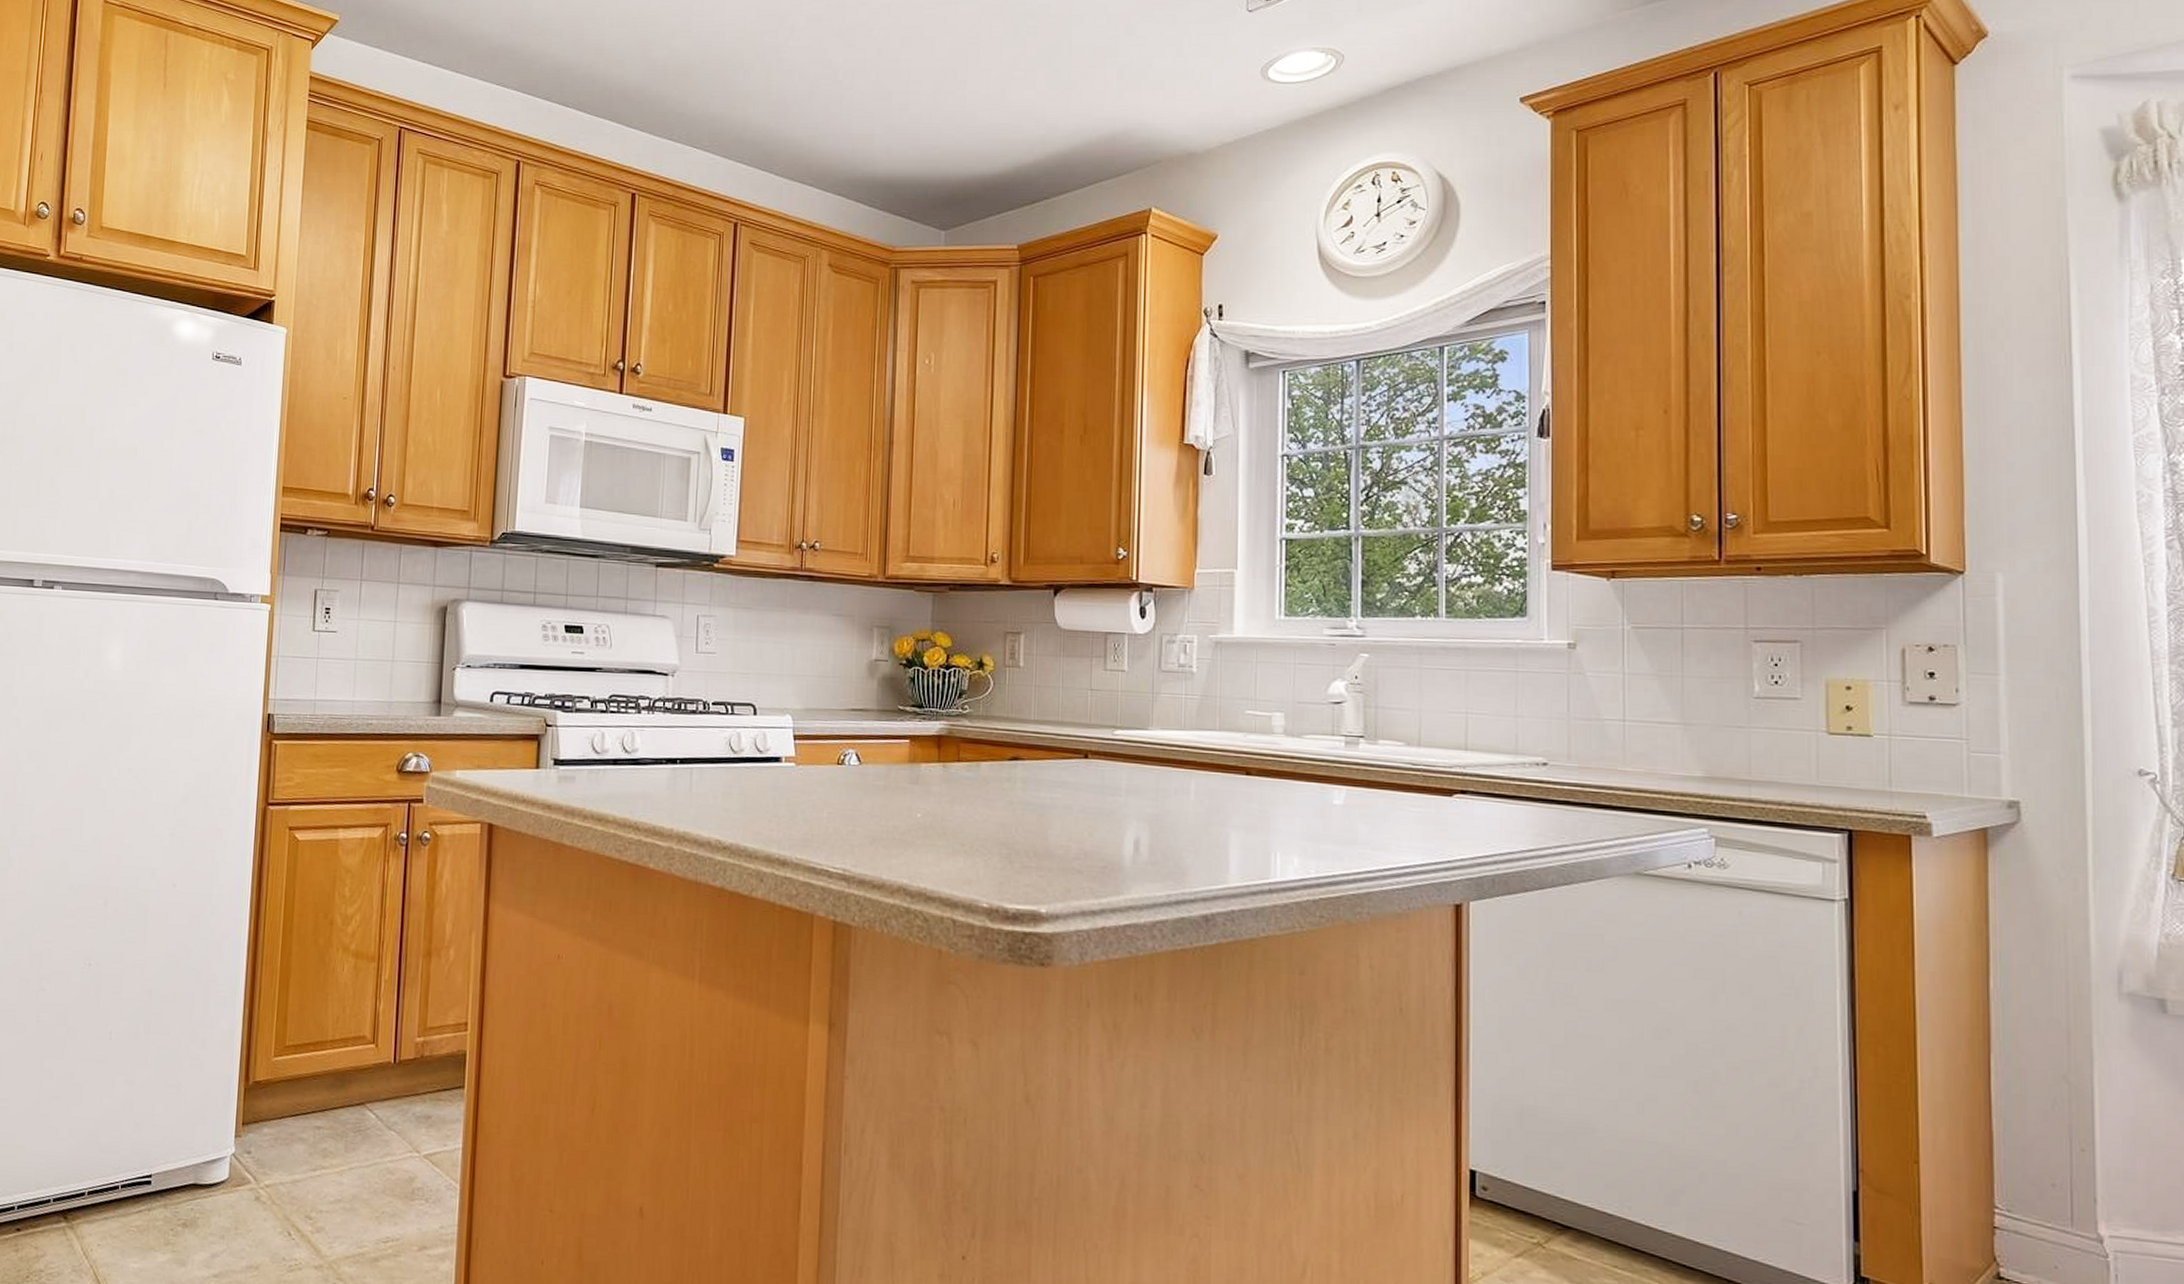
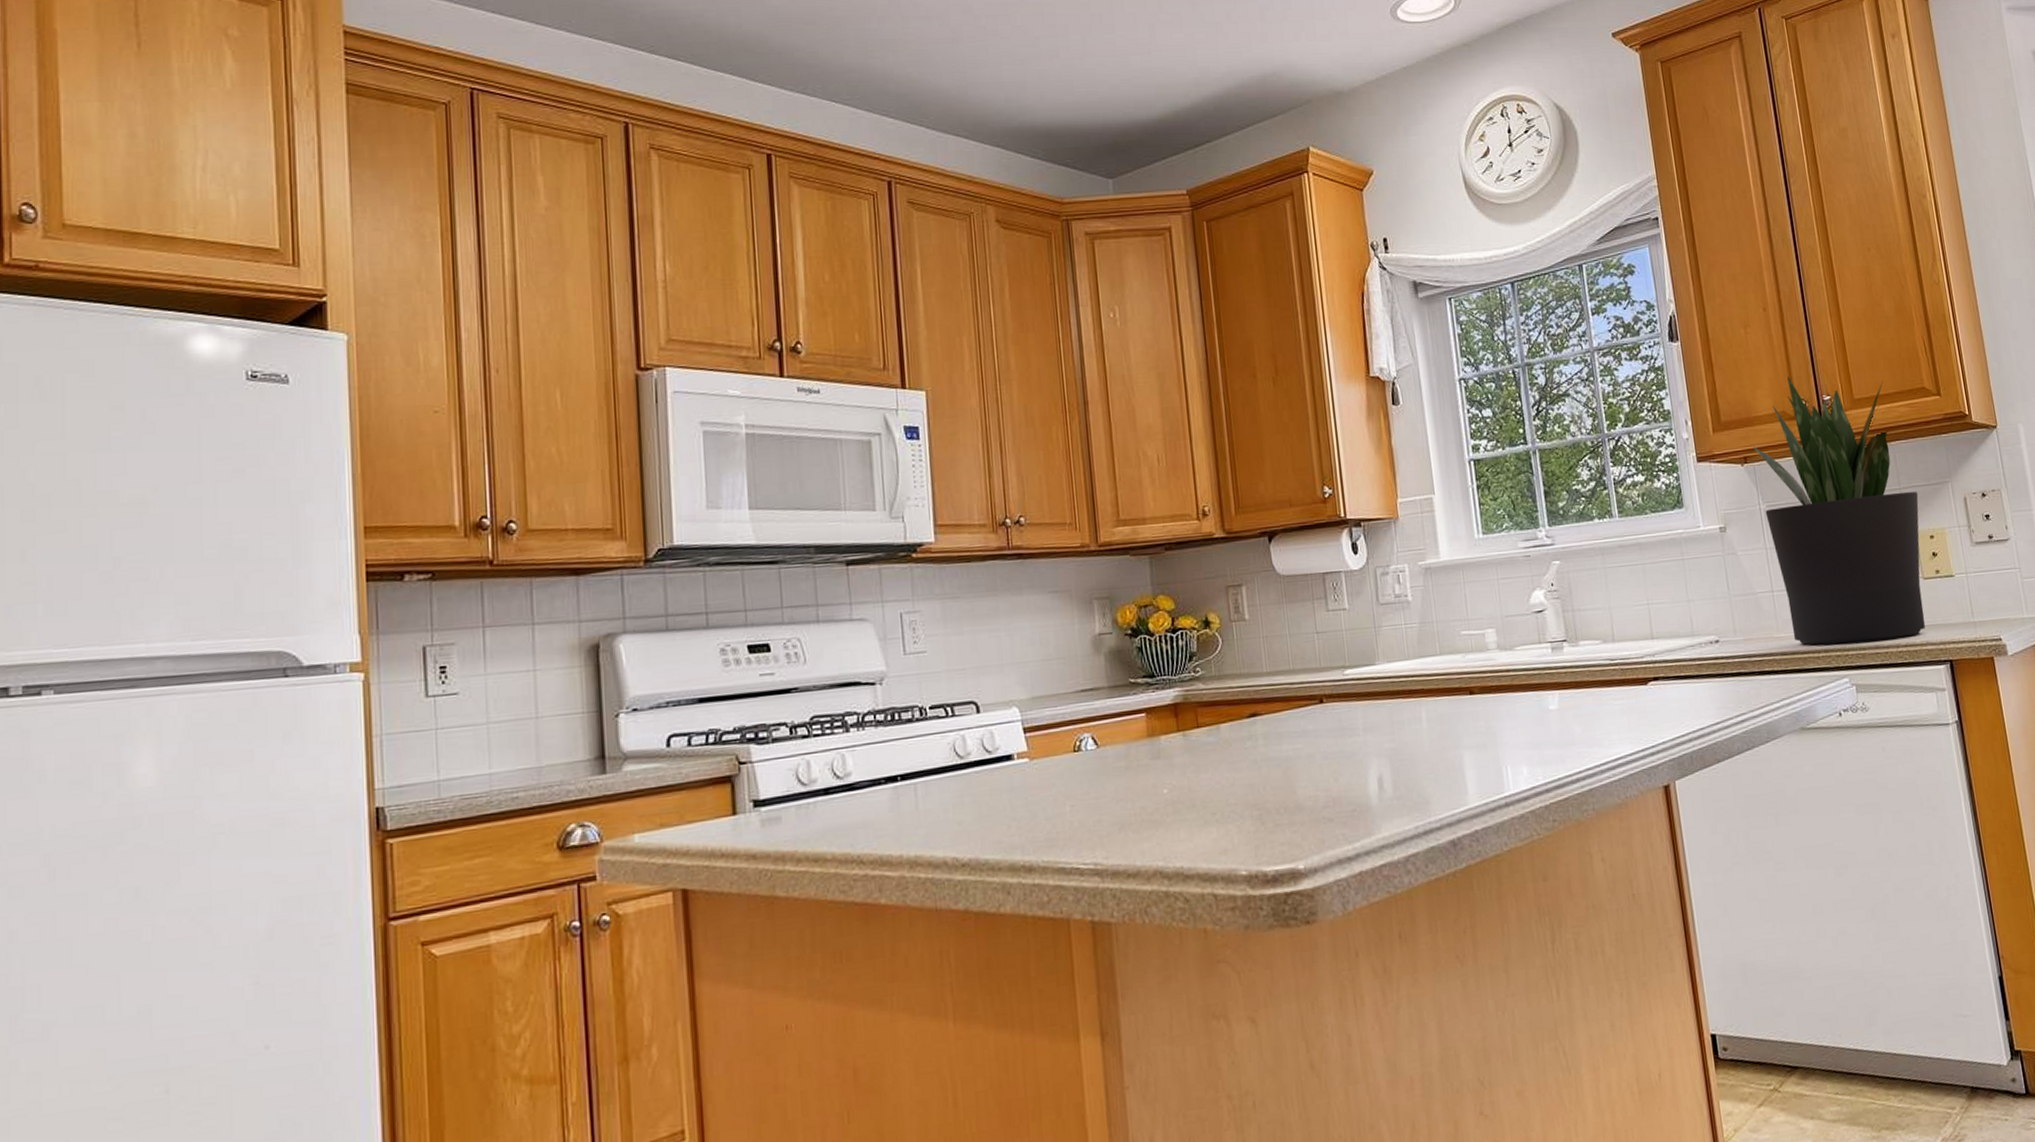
planter: none [1626,488,1838,796] -> present [1753,376,1925,646]

